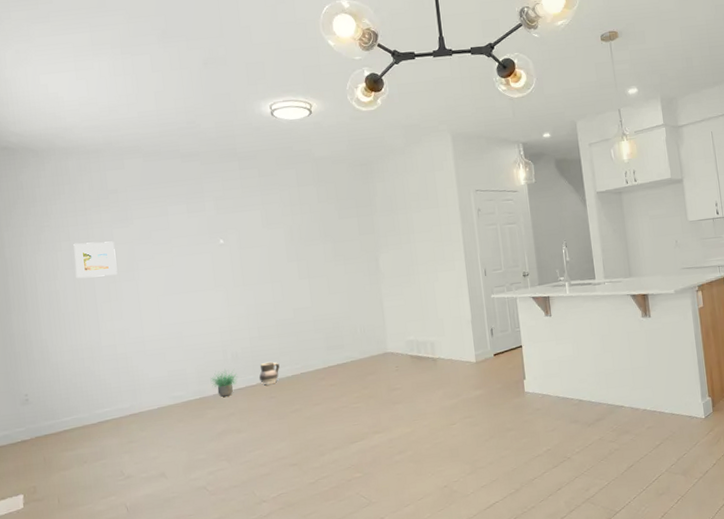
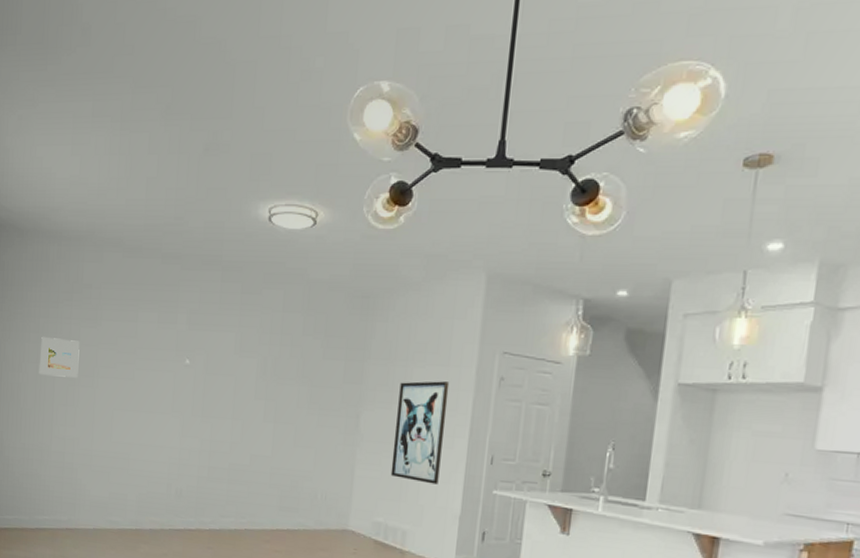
potted plant: present [210,369,237,397] -> none [149,505,177,535]
ceramic jug: present [259,361,280,386] -> none [200,507,224,534]
wall art: none [404,219,450,302] -> present [390,381,450,485]

